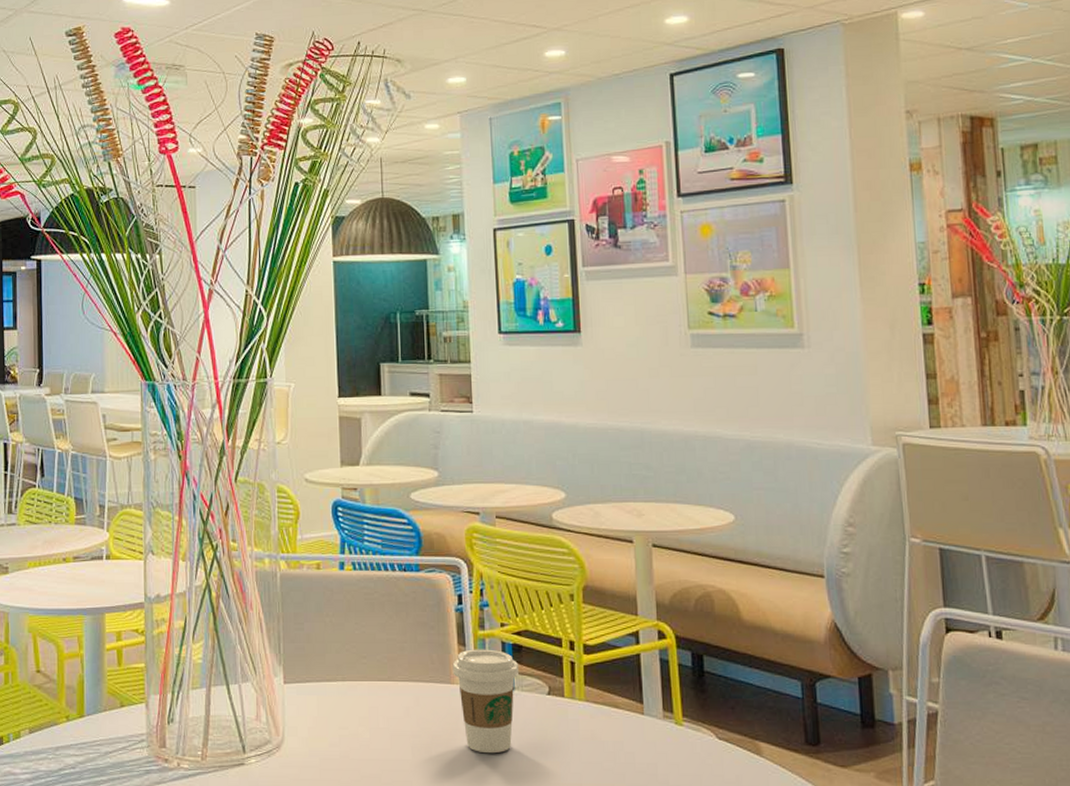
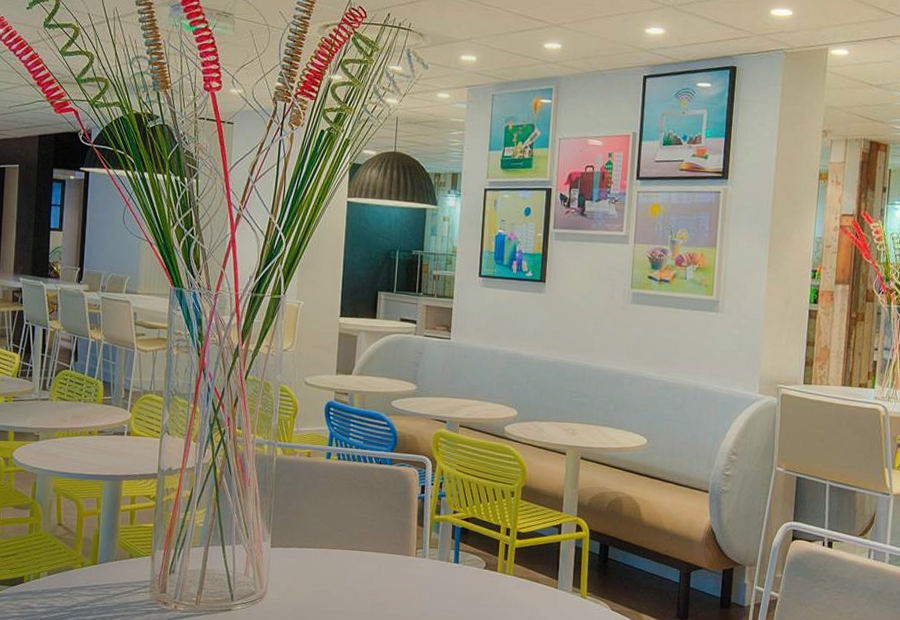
coffee cup: present [452,649,520,754] -> none [410,529,465,612]

